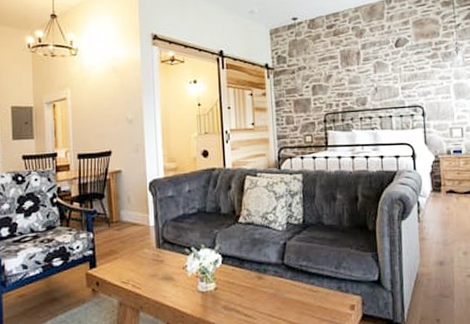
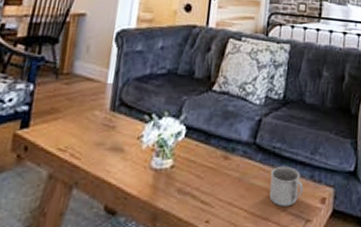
mug: none [301,280,333,315] -> present [269,166,303,207]

